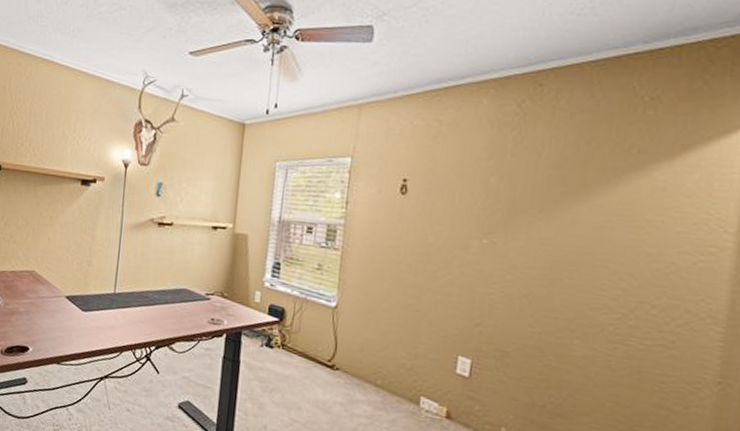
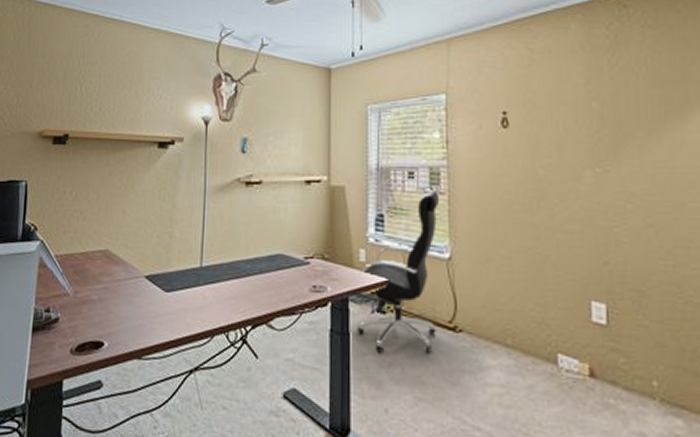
office chair: none [246,245,334,385] -> present [357,190,440,353]

